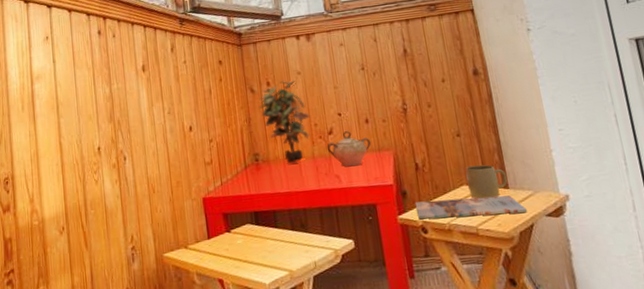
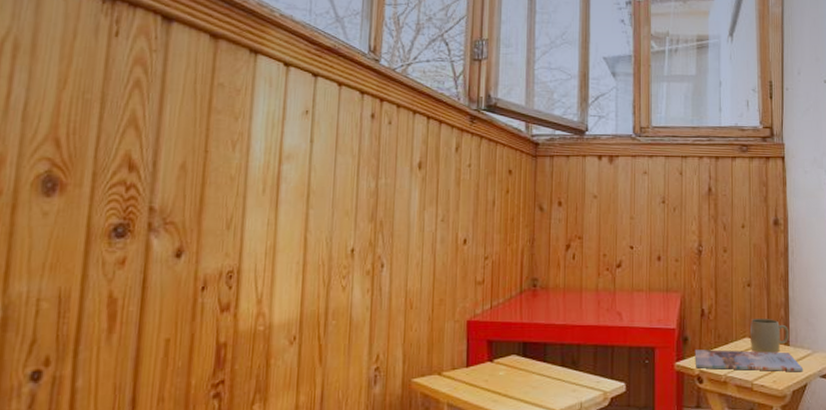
potted plant: present [260,81,310,163] -> none [547,203,600,293]
sugar bowl: present [327,130,371,167] -> none [613,265,660,305]

